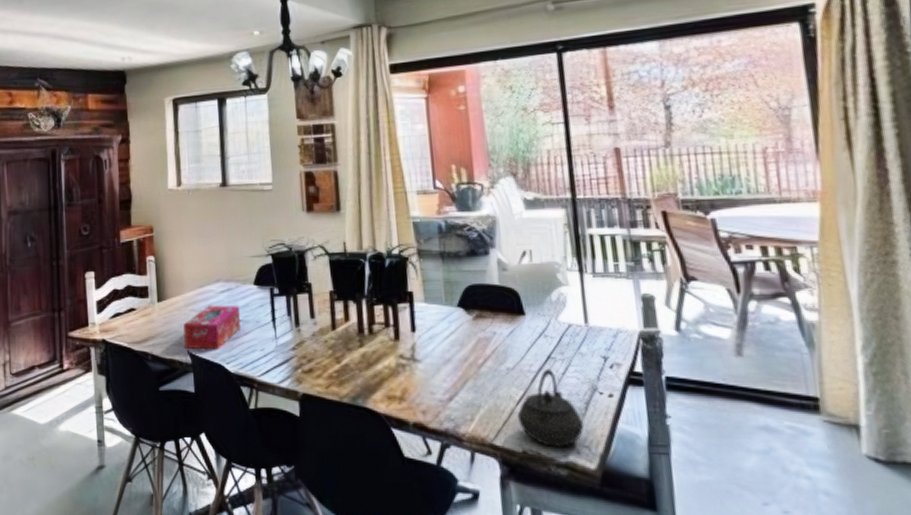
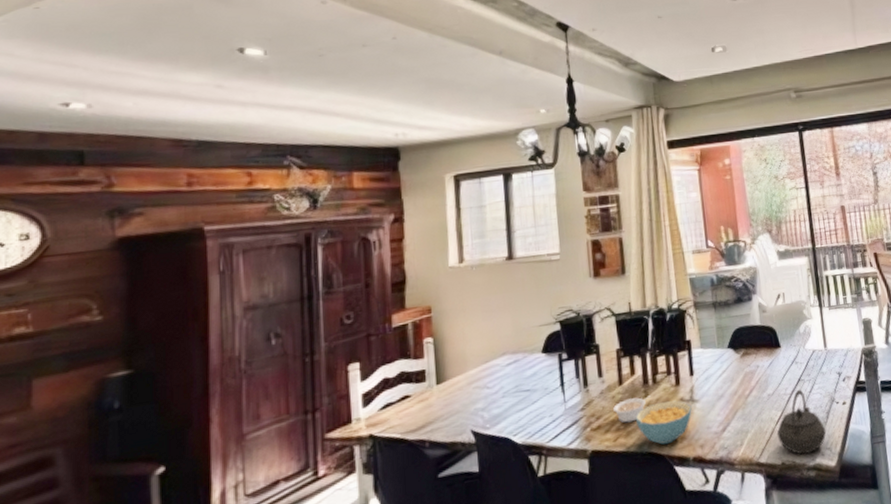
tissue box: present [183,305,241,350] -> none [466,376,528,428]
legume: none [326,346,366,371] -> present [613,395,650,423]
cereal bowl: none [349,355,413,403] -> present [635,400,692,445]

